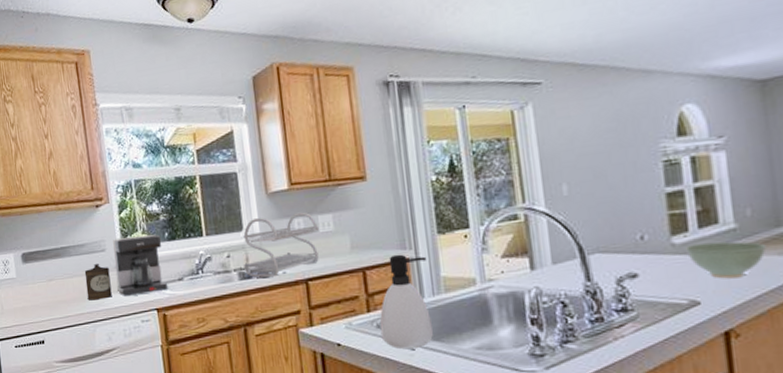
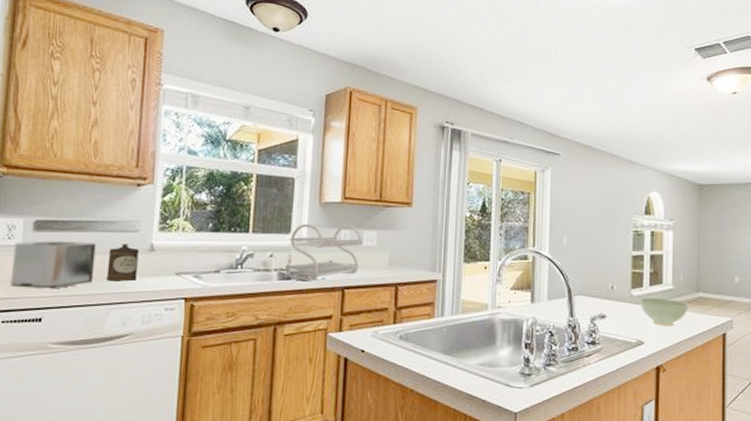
toaster: none [11,267,77,316] -> present [11,240,96,289]
coffee maker: present [113,234,167,297] -> none [144,221,204,283]
soap dispenser: present [380,254,434,350] -> none [402,275,452,361]

